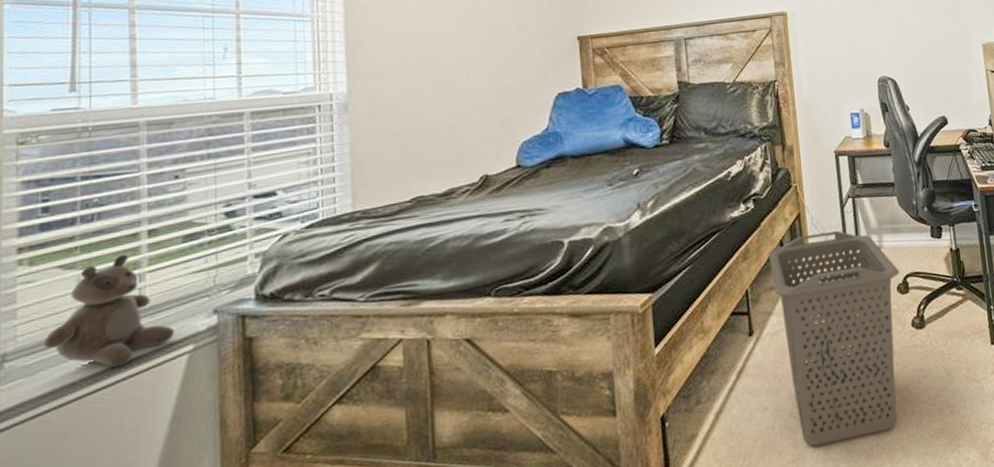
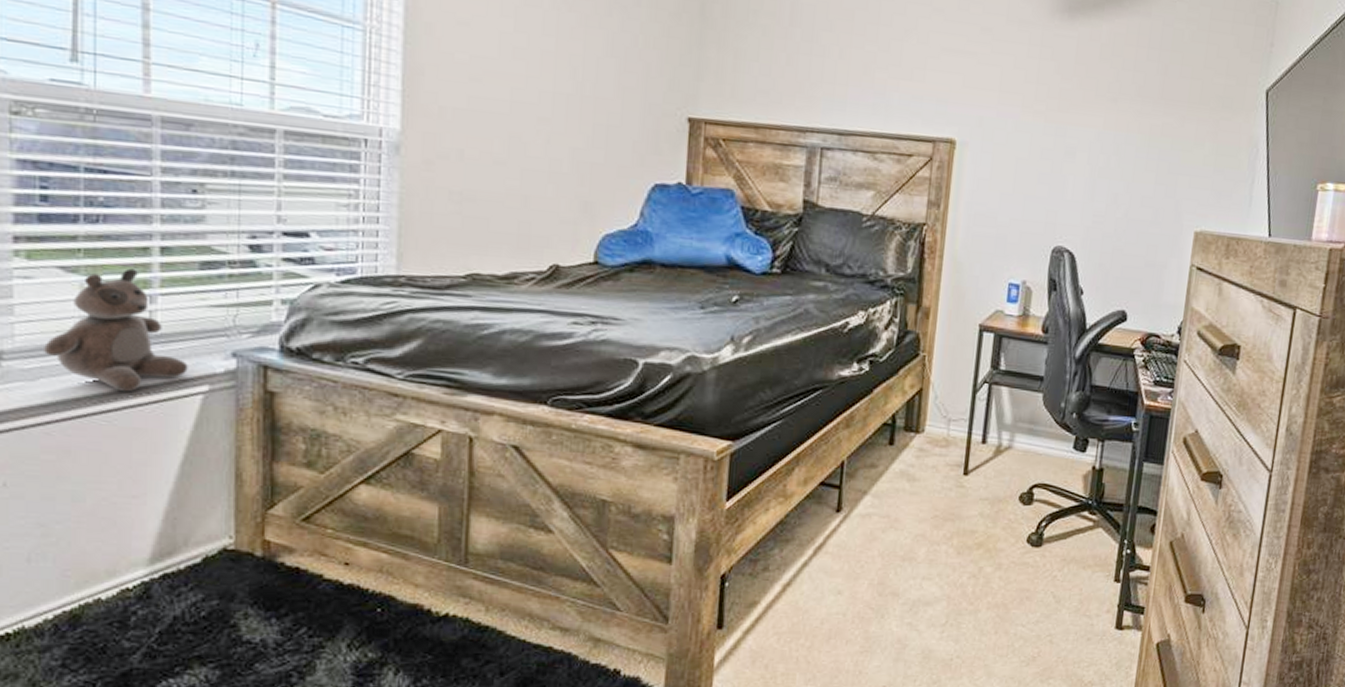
laundry basket: present [768,231,900,447] -> none [875,414,1027,645]

